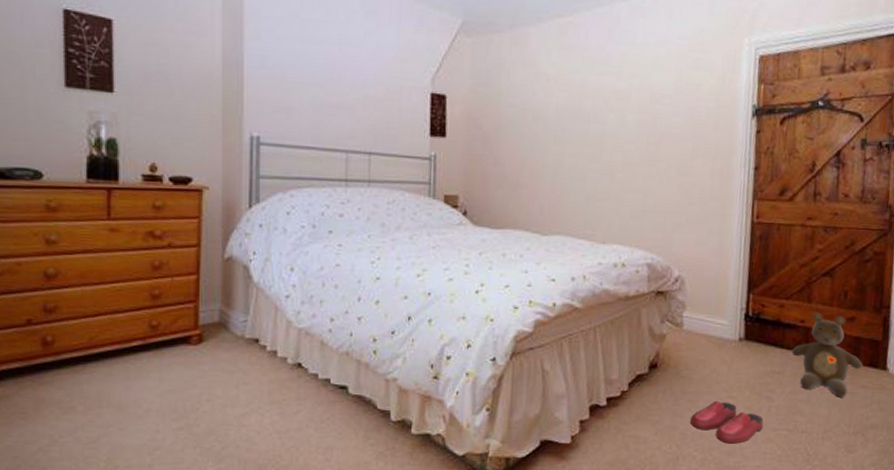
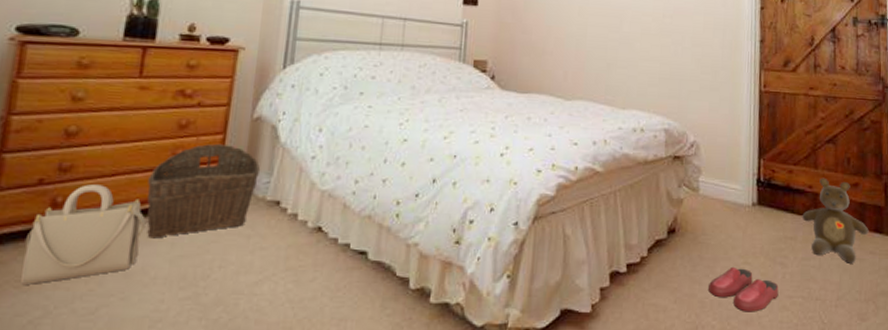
handbag: none [23,324,134,416] -> present [21,184,147,285]
wicker basket: none [130,283,237,375] -> present [147,143,261,239]

